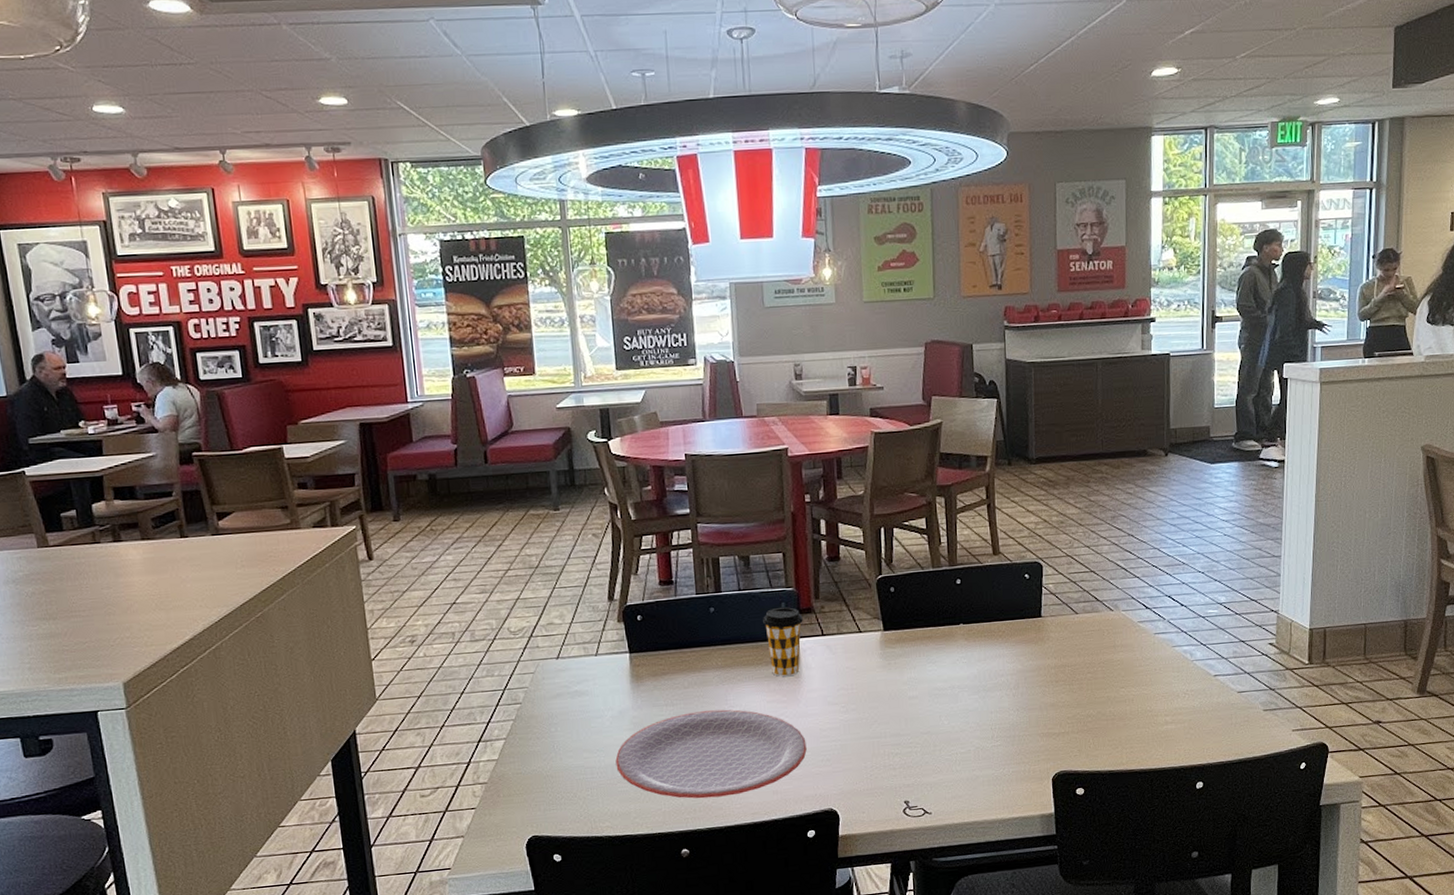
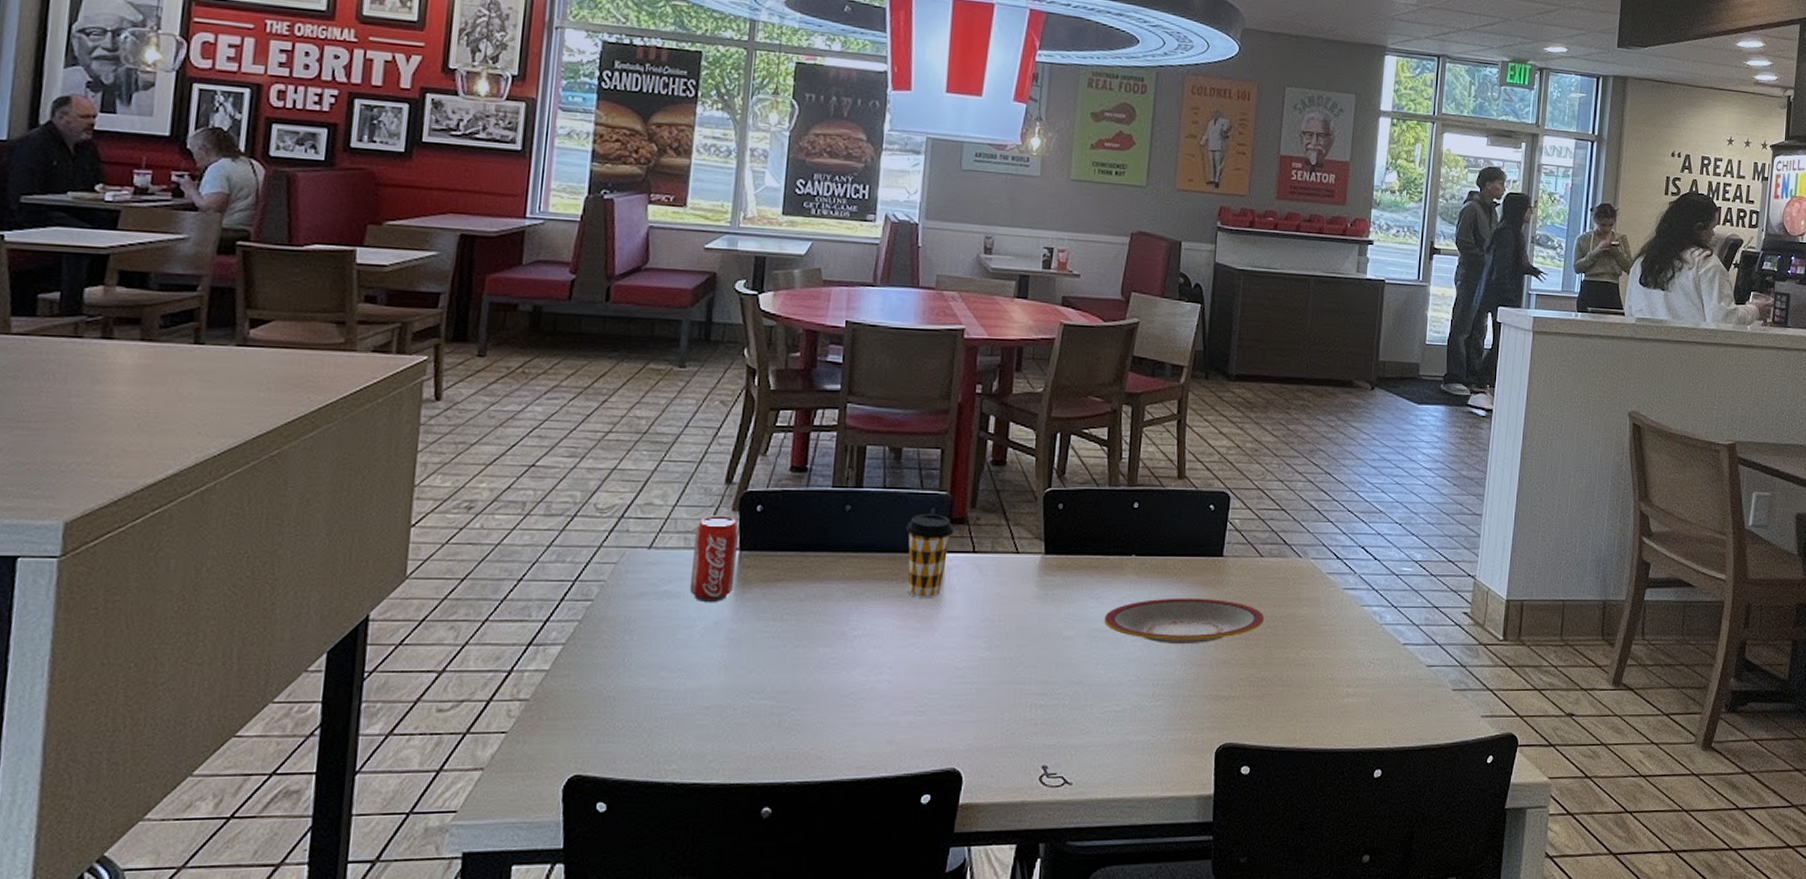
beverage can: none [591,626,630,697] -> present [689,515,739,603]
plate: present [615,709,807,799] -> none [698,632,936,743]
plate: none [942,653,1085,695] -> present [1104,598,1265,643]

